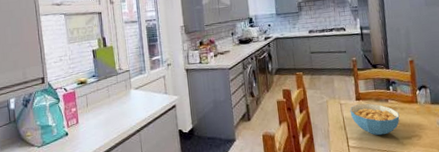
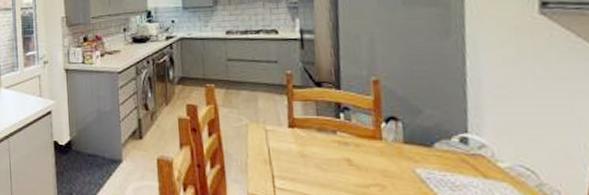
cereal bowl: present [350,103,400,136] -> none [278,133,353,178]

